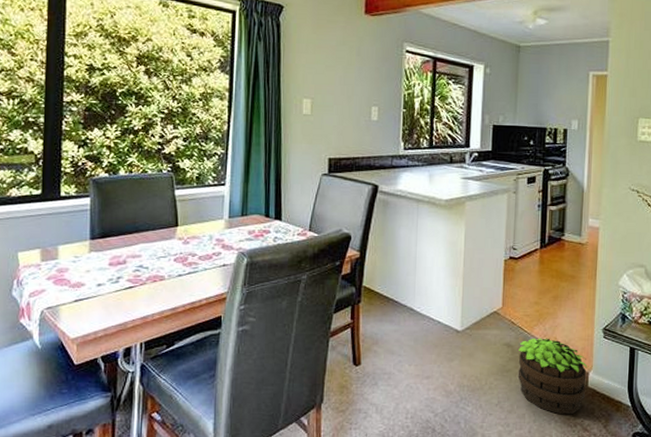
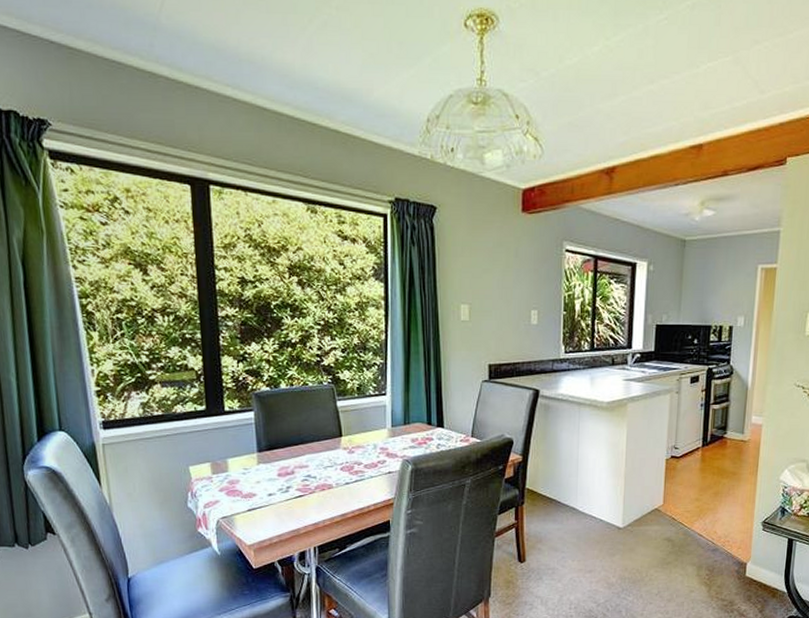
potted plant: present [517,338,588,414] -> none [677,532,746,601]

